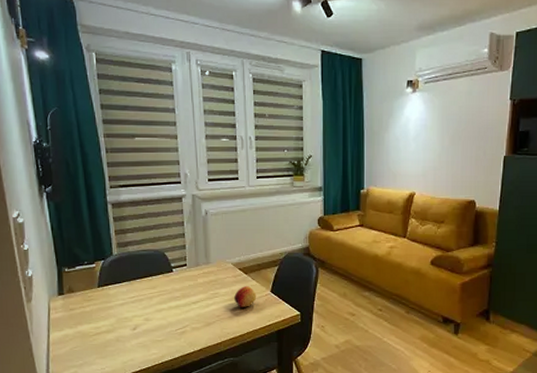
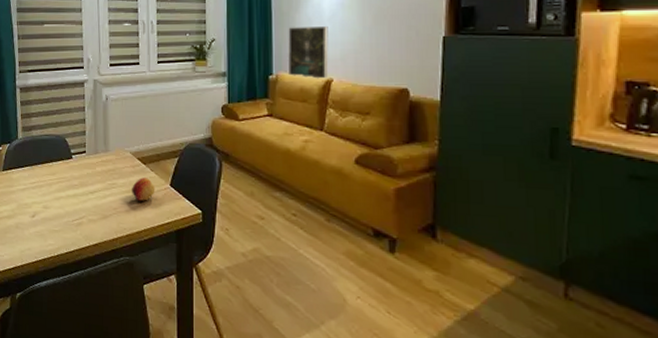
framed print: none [378,145,413,193] -> present [288,25,329,79]

